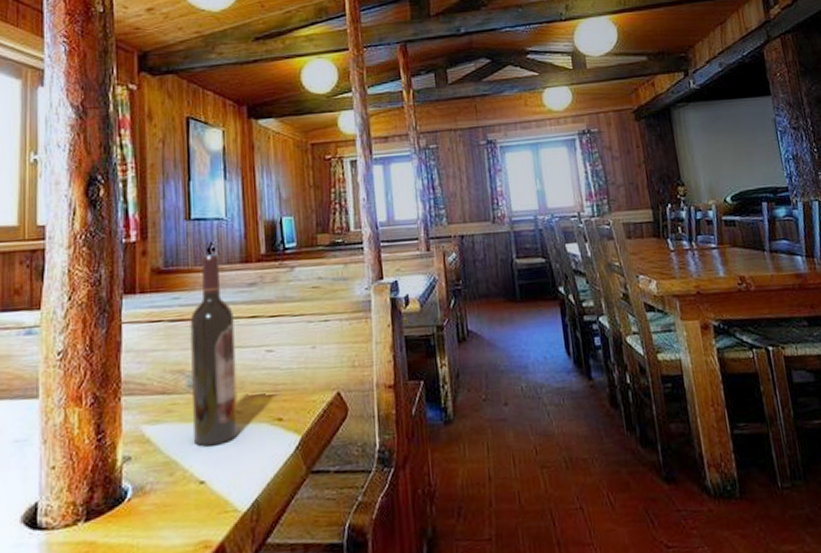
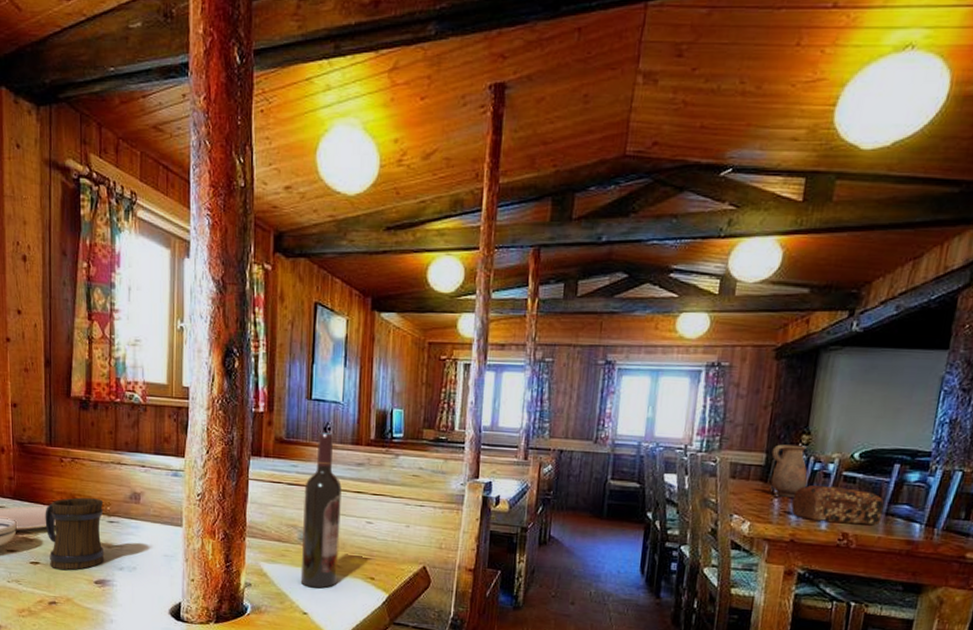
pitcher: none [656,197,695,250] -> present [770,444,808,497]
bread loaf: none [686,231,769,270] -> present [790,485,885,526]

